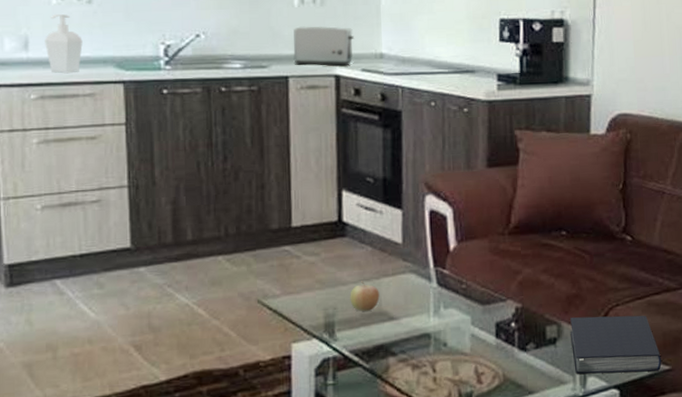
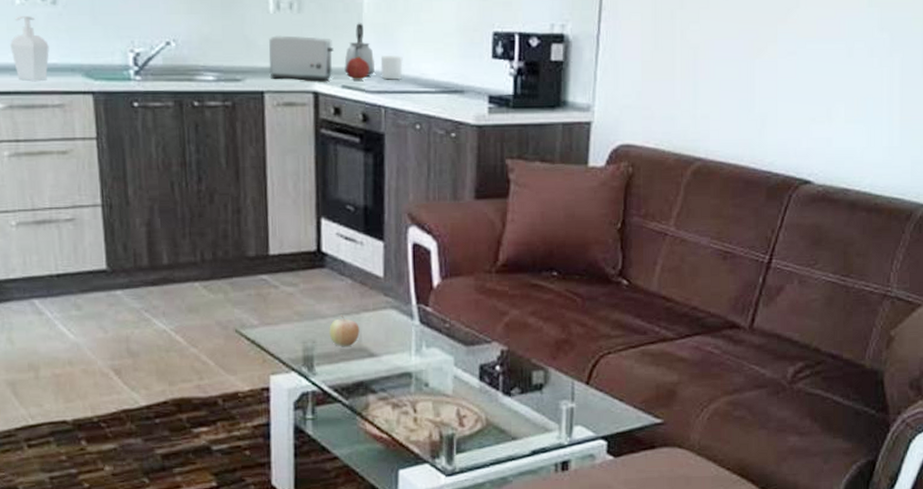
kettle: none [364,14,392,60] -> present [344,23,375,76]
fruit: none [365,43,387,64] -> present [346,56,370,80]
mug: none [397,41,418,63] -> present [380,56,403,80]
book: present [570,315,662,374] -> none [557,363,653,424]

